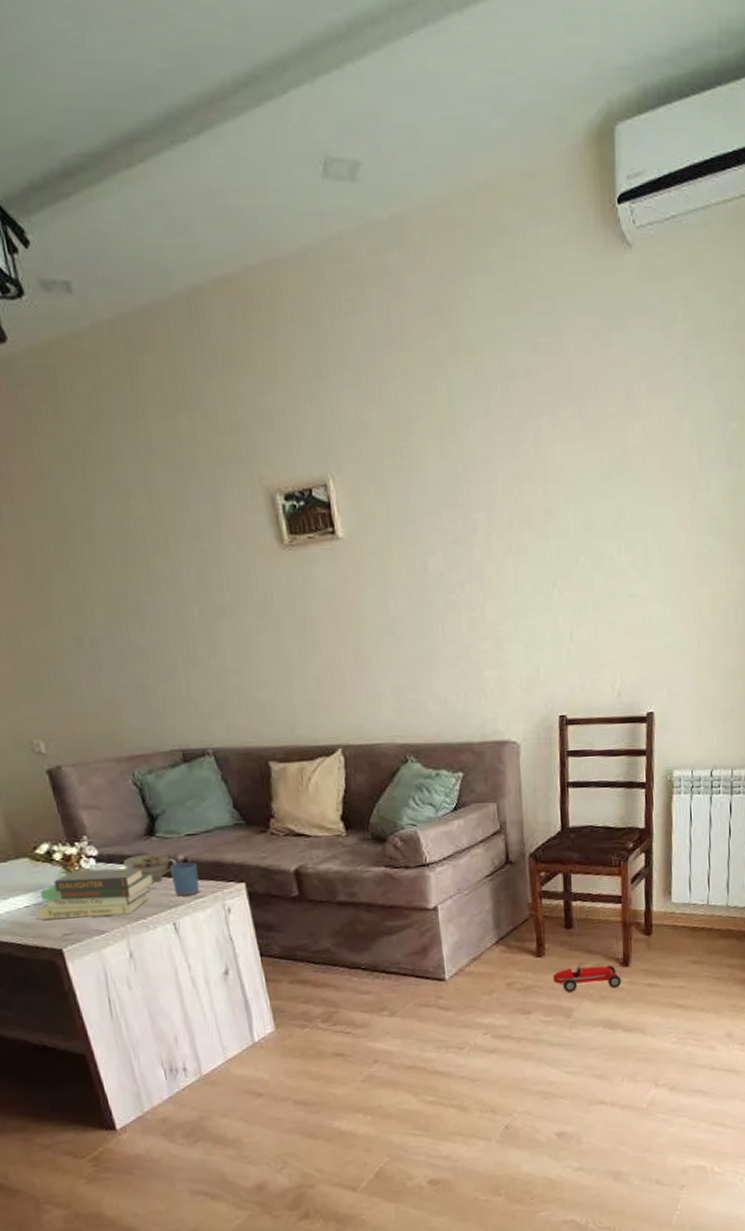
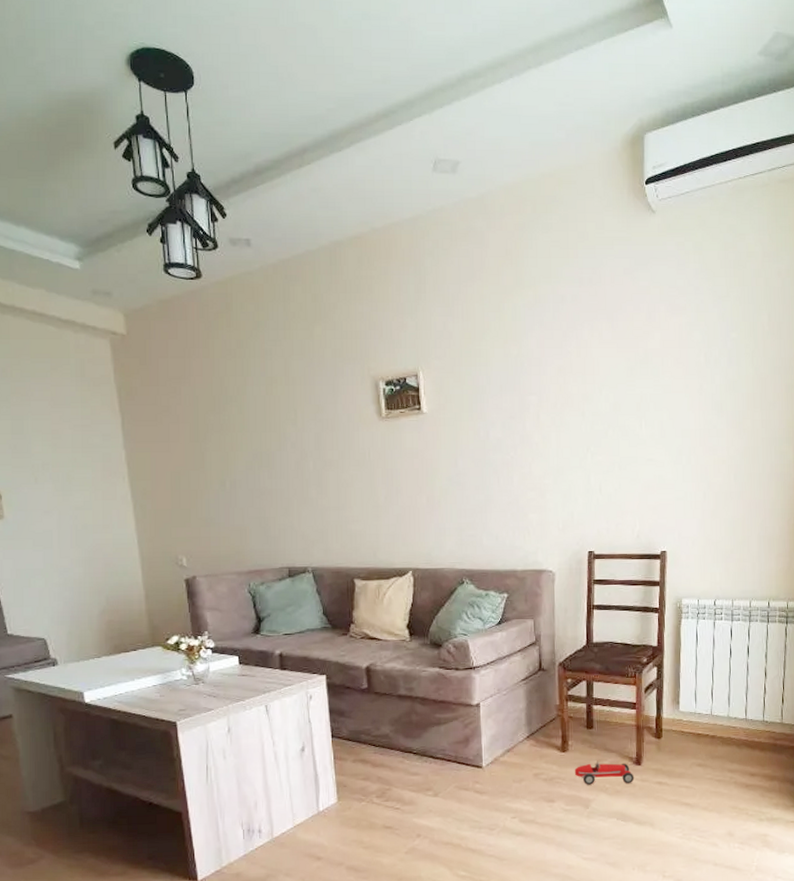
books: present [38,867,154,920] -> none [162,658,254,697]
teacup: present [124,854,178,882] -> none [233,648,275,671]
mug: present [169,862,200,896] -> none [267,656,290,684]

